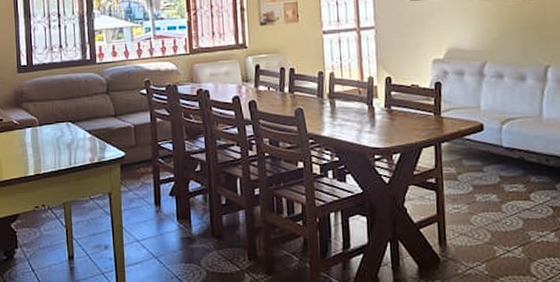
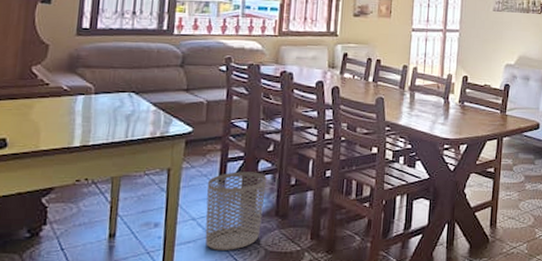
waste bin: none [145,193,199,271] -> present [205,171,267,250]

